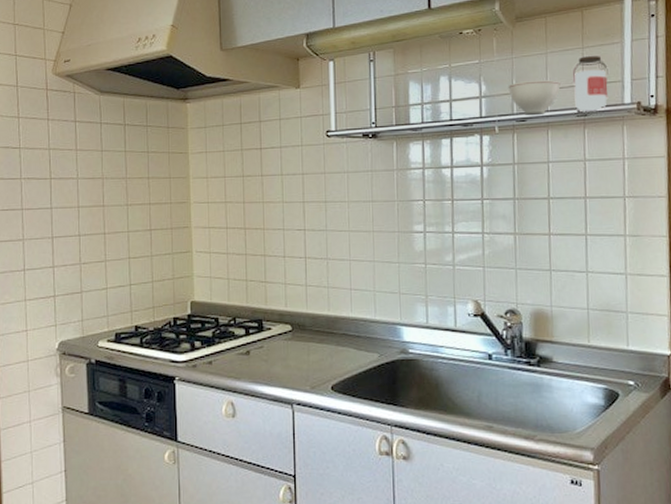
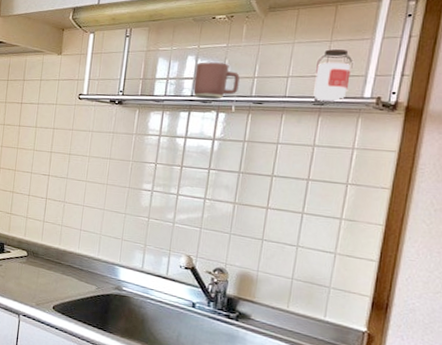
mug: none [450,81,499,123] -> present [193,62,240,100]
bowl: present [508,79,562,116] -> none [250,66,304,100]

